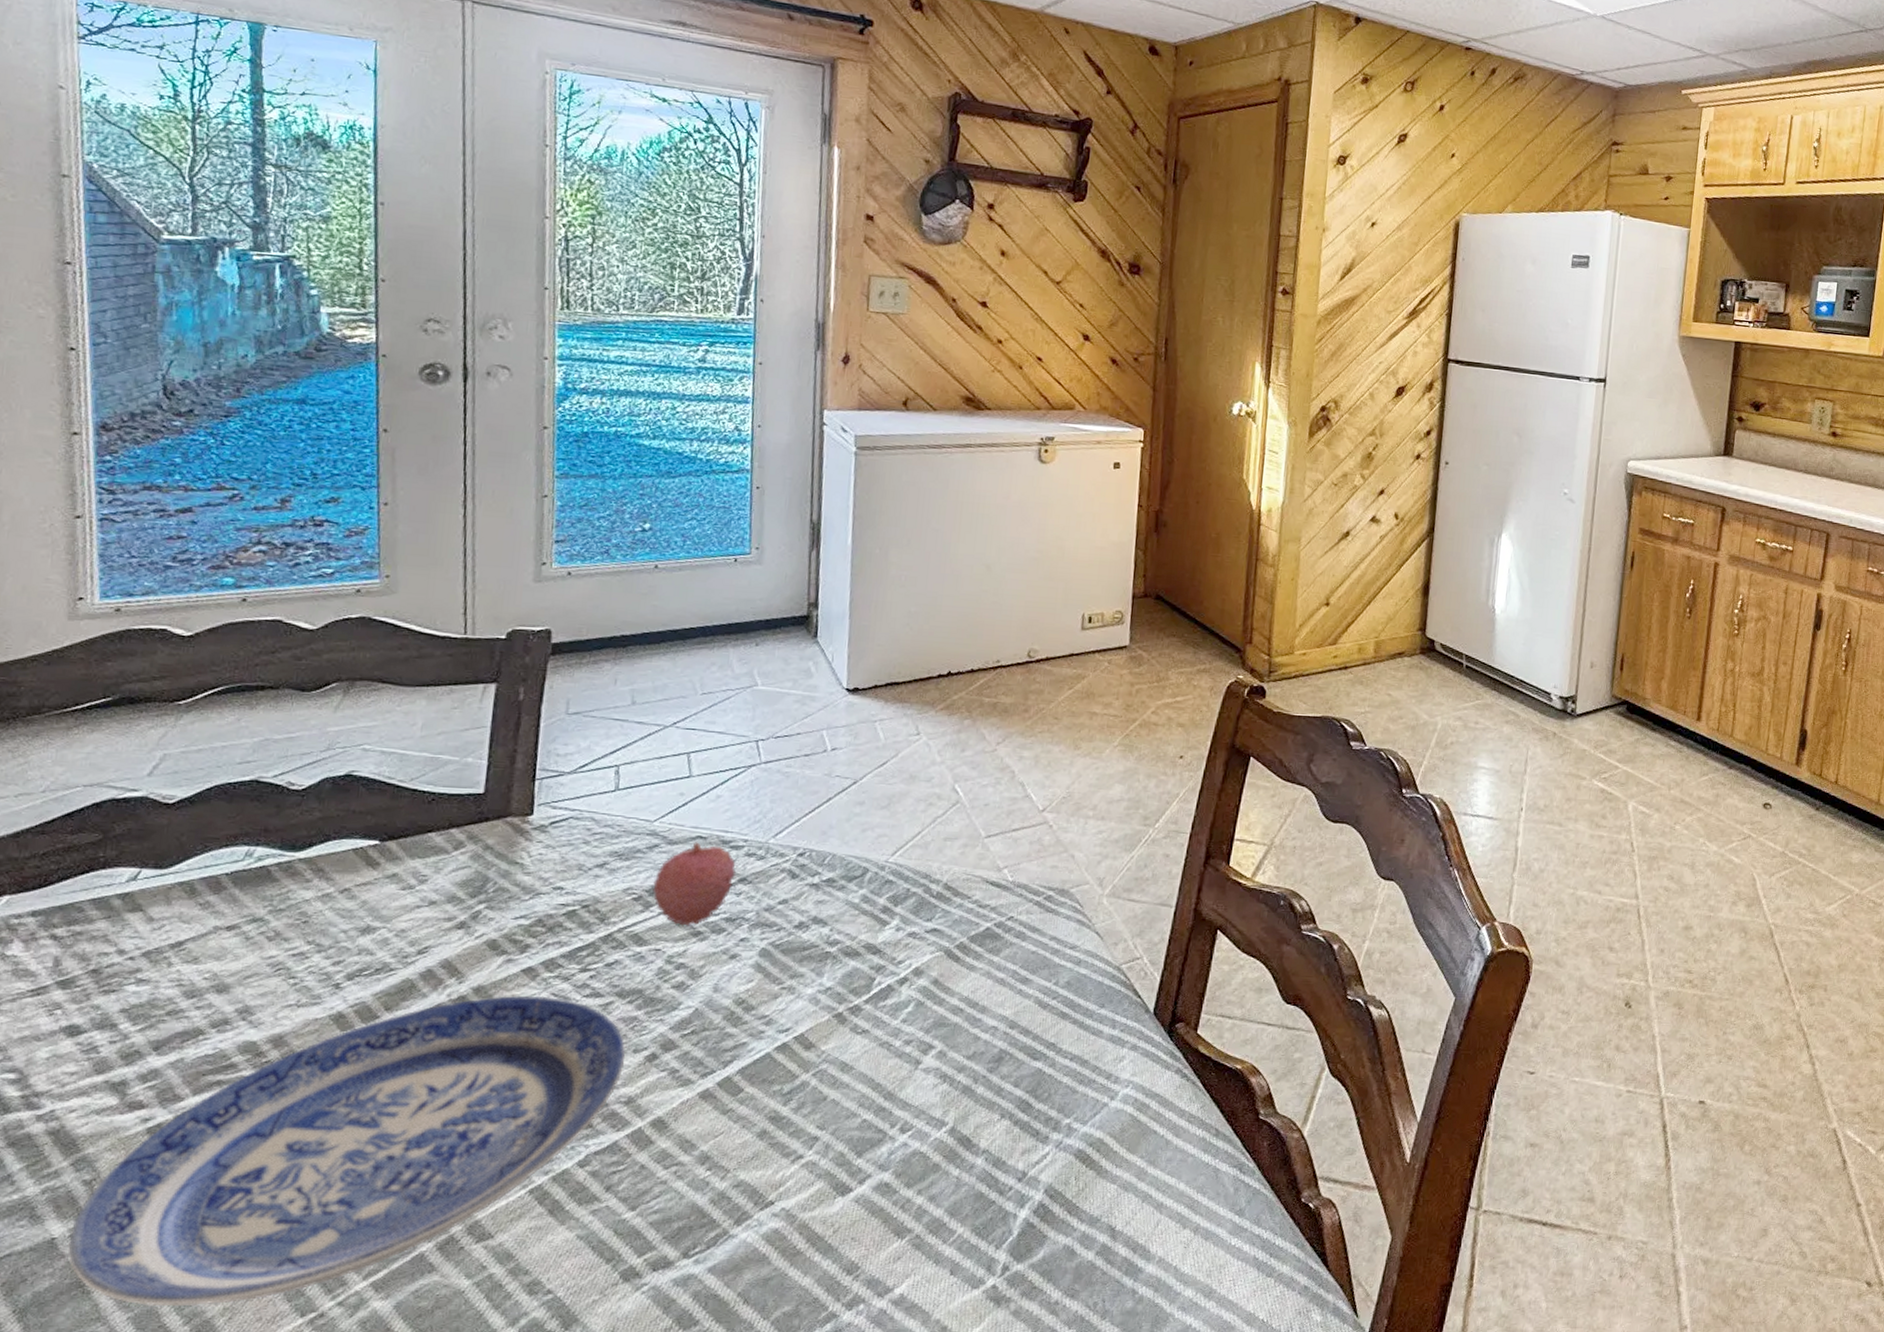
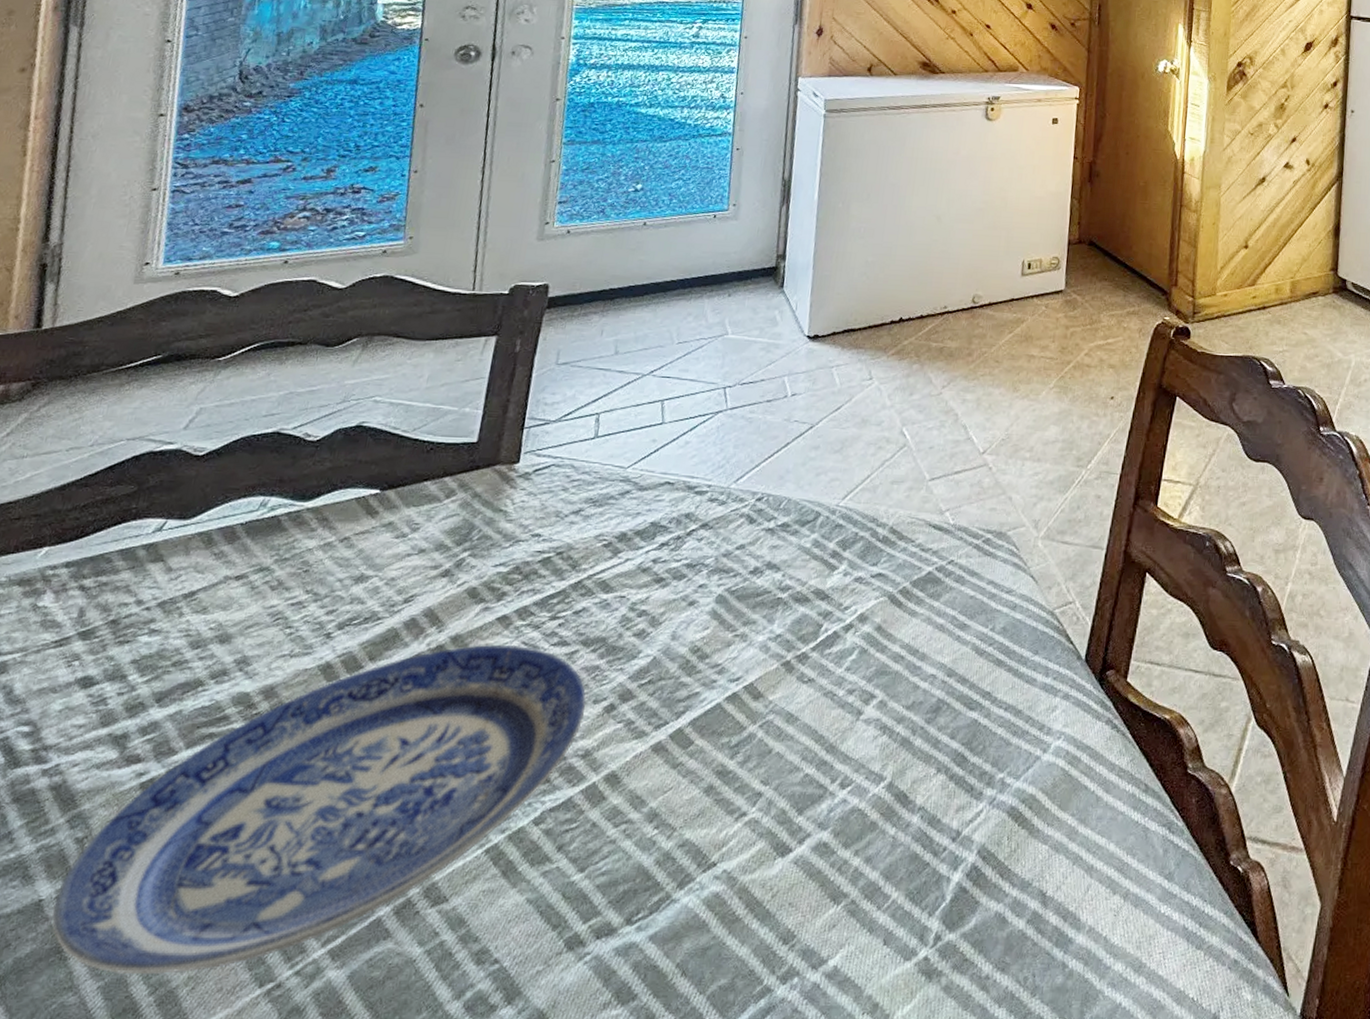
fruit: present [652,842,736,926] -> none [622,488,699,573]

